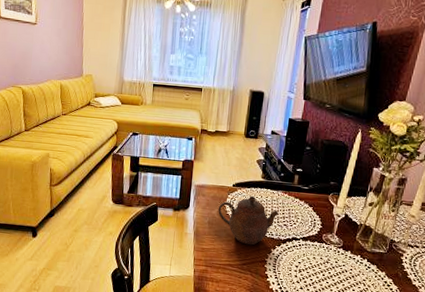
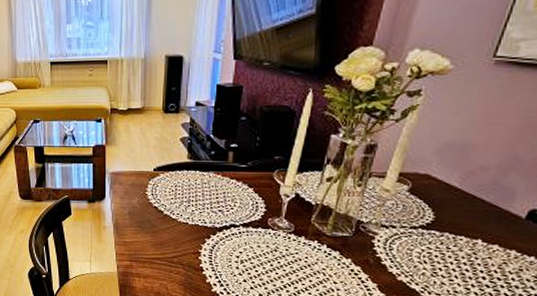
teapot: present [218,195,279,246] -> none [139,179,212,236]

